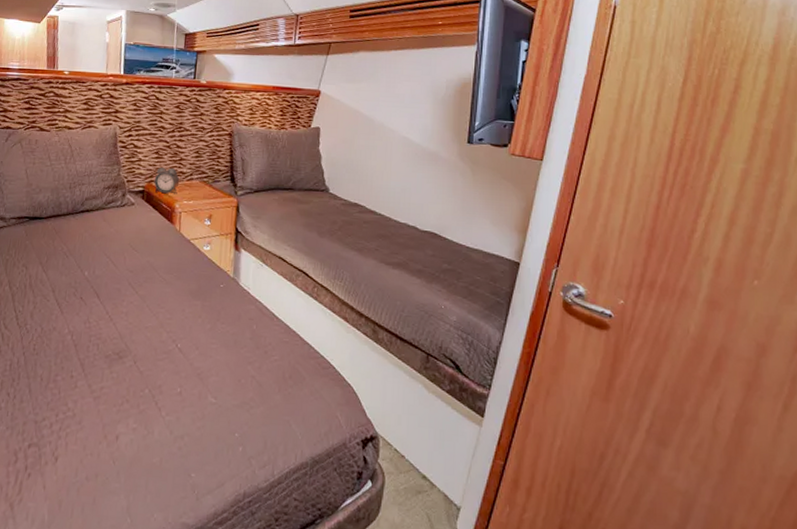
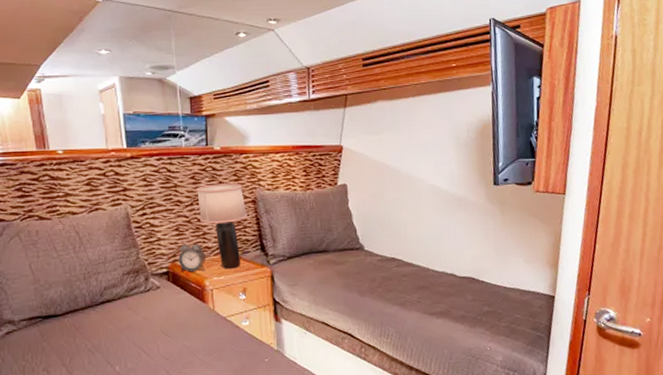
table lamp: none [178,114,223,195] -> present [197,183,247,269]

